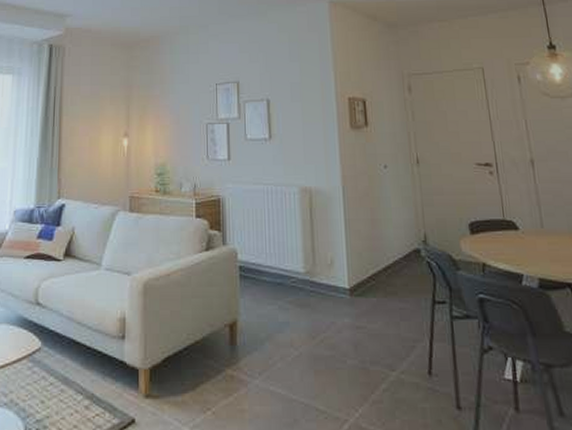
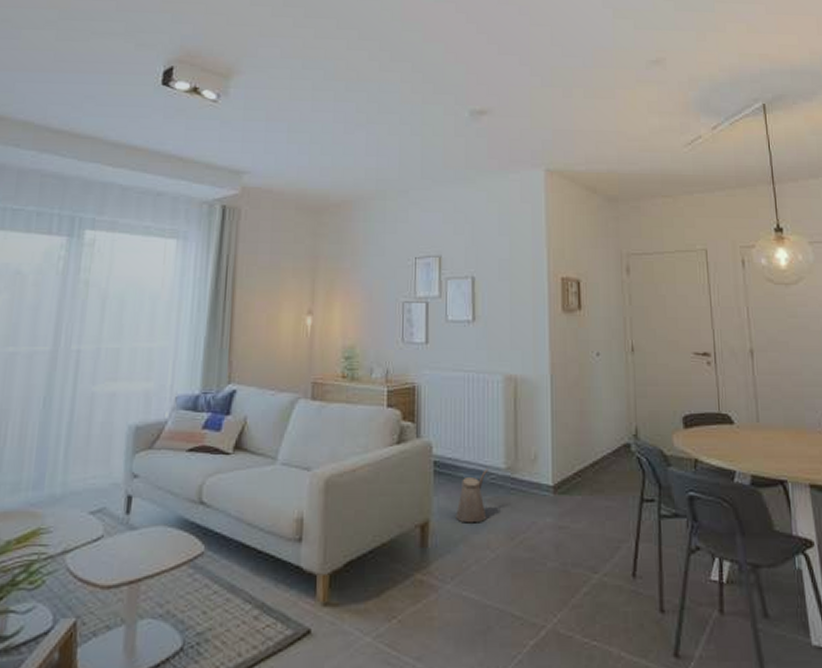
watering can: none [261,272,290,323] -> present [456,468,488,523]

